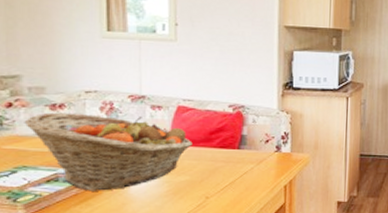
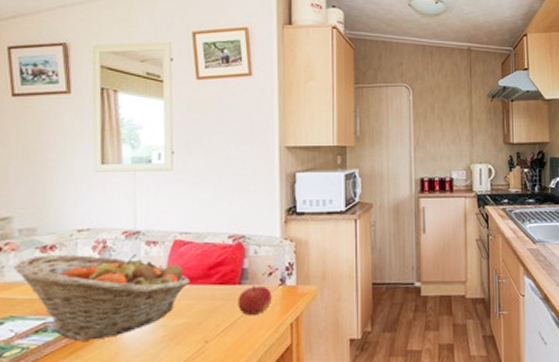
fruit: none [236,151,268,177] -> present [237,285,272,316]

